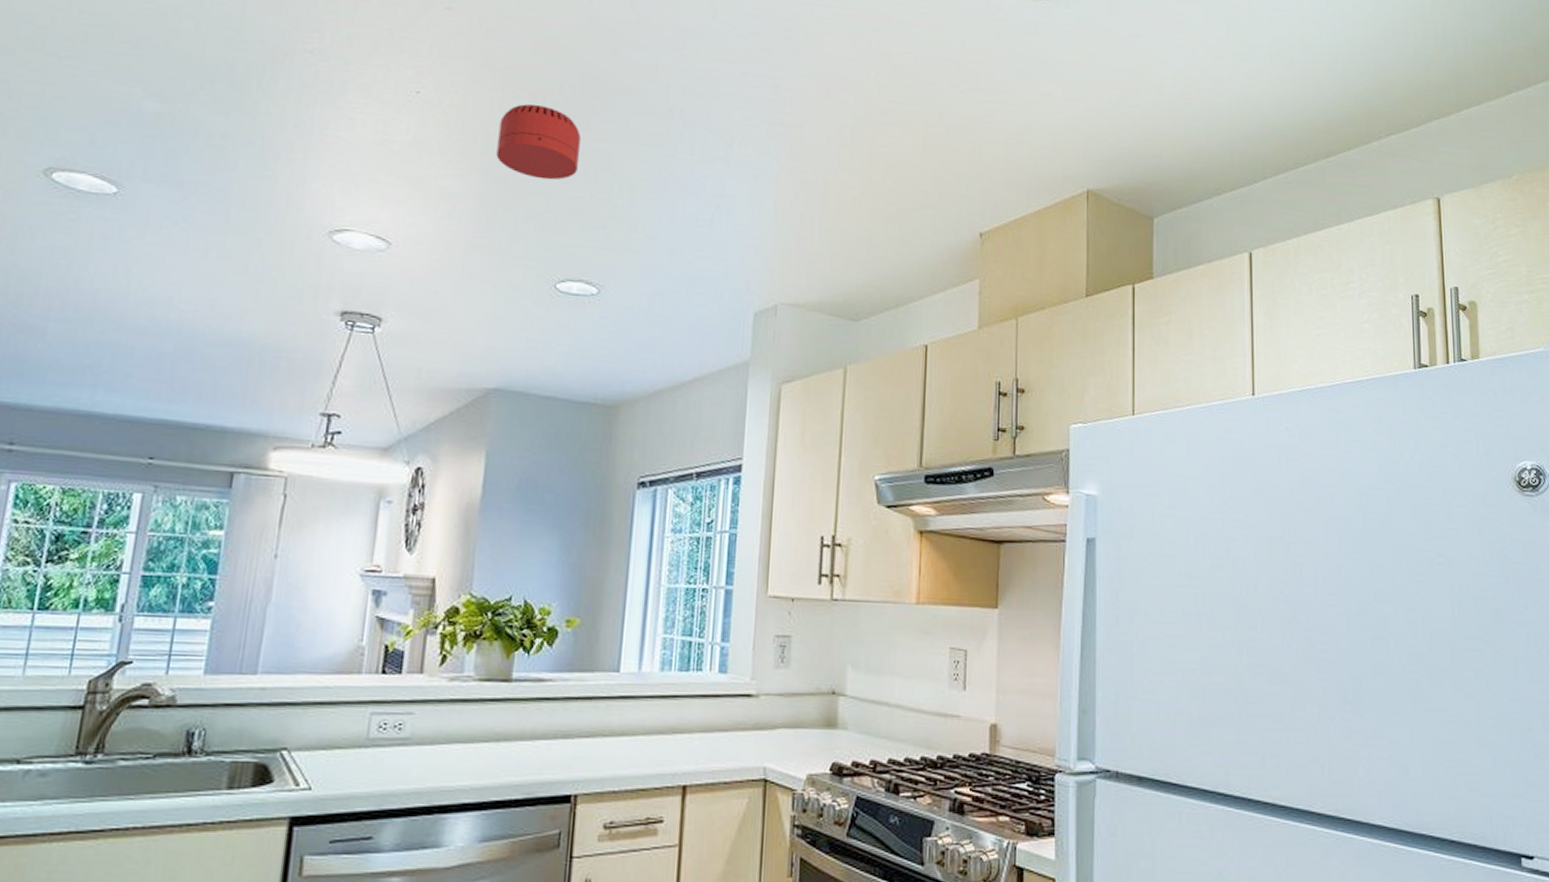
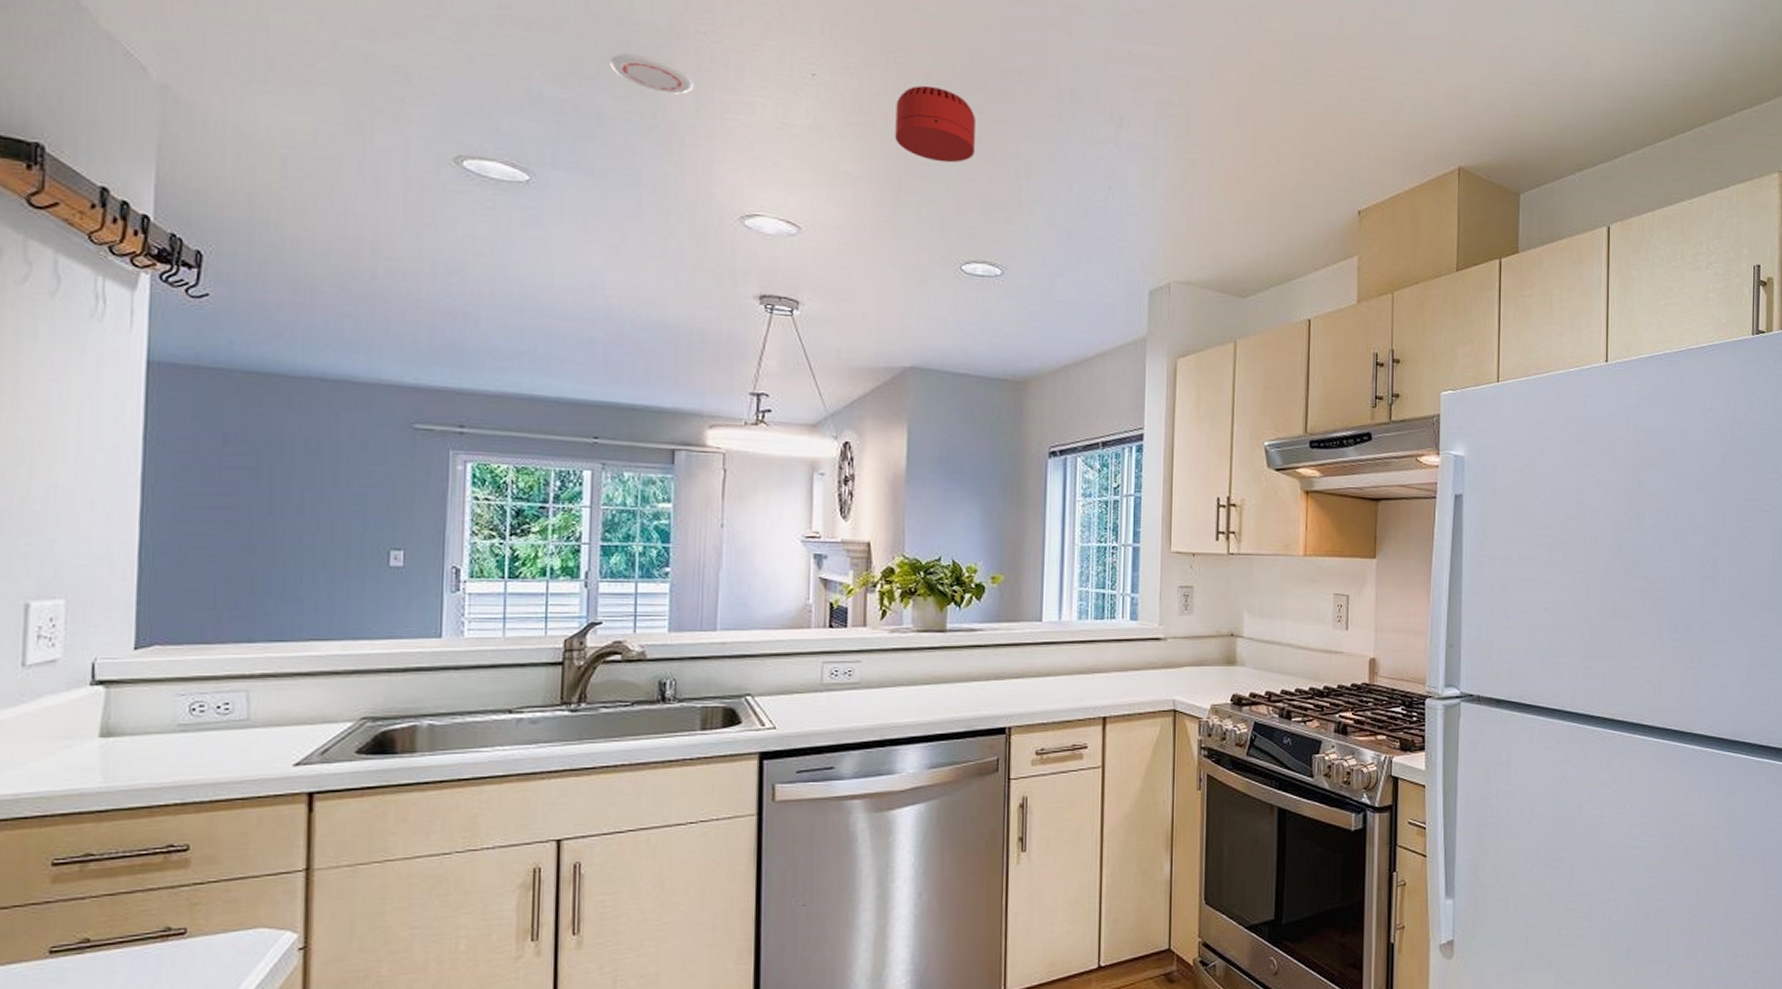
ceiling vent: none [213,70,296,111] -> present [610,53,695,95]

